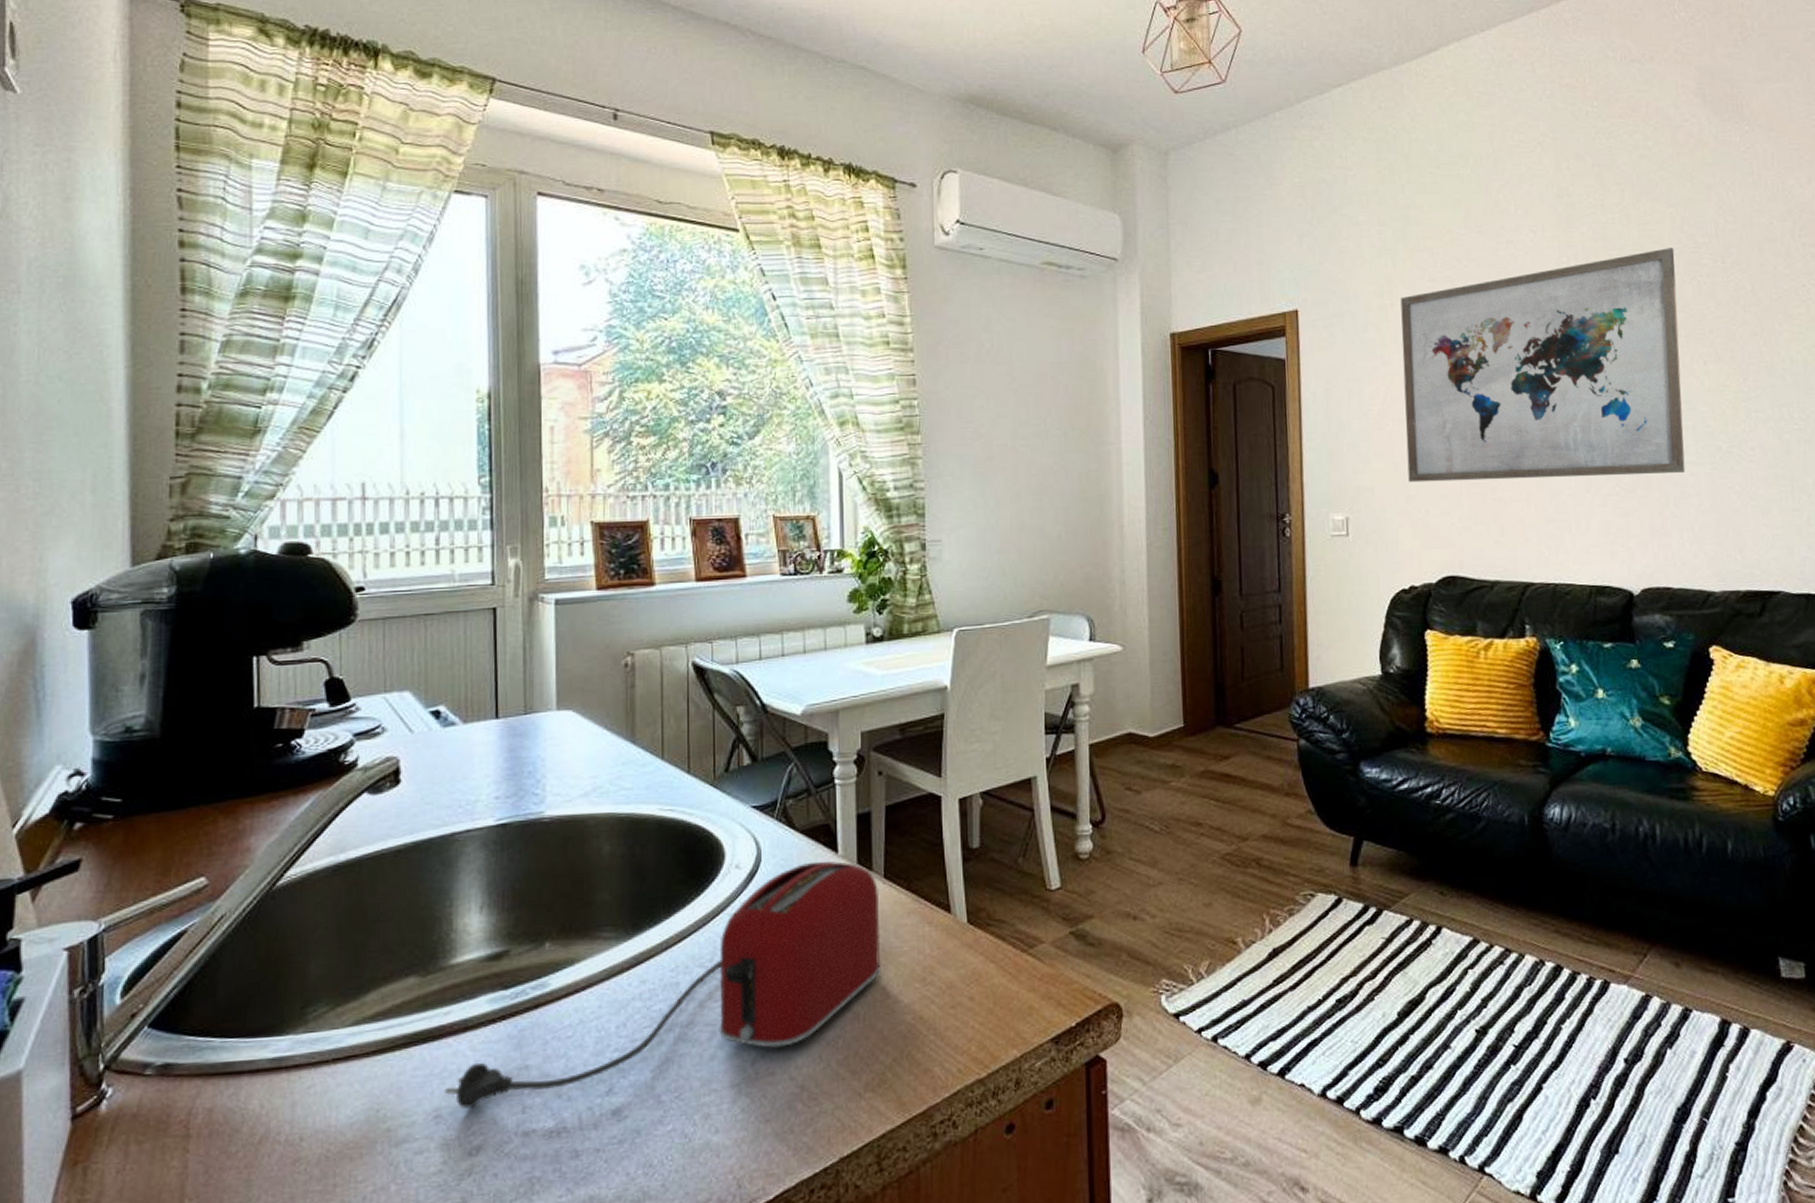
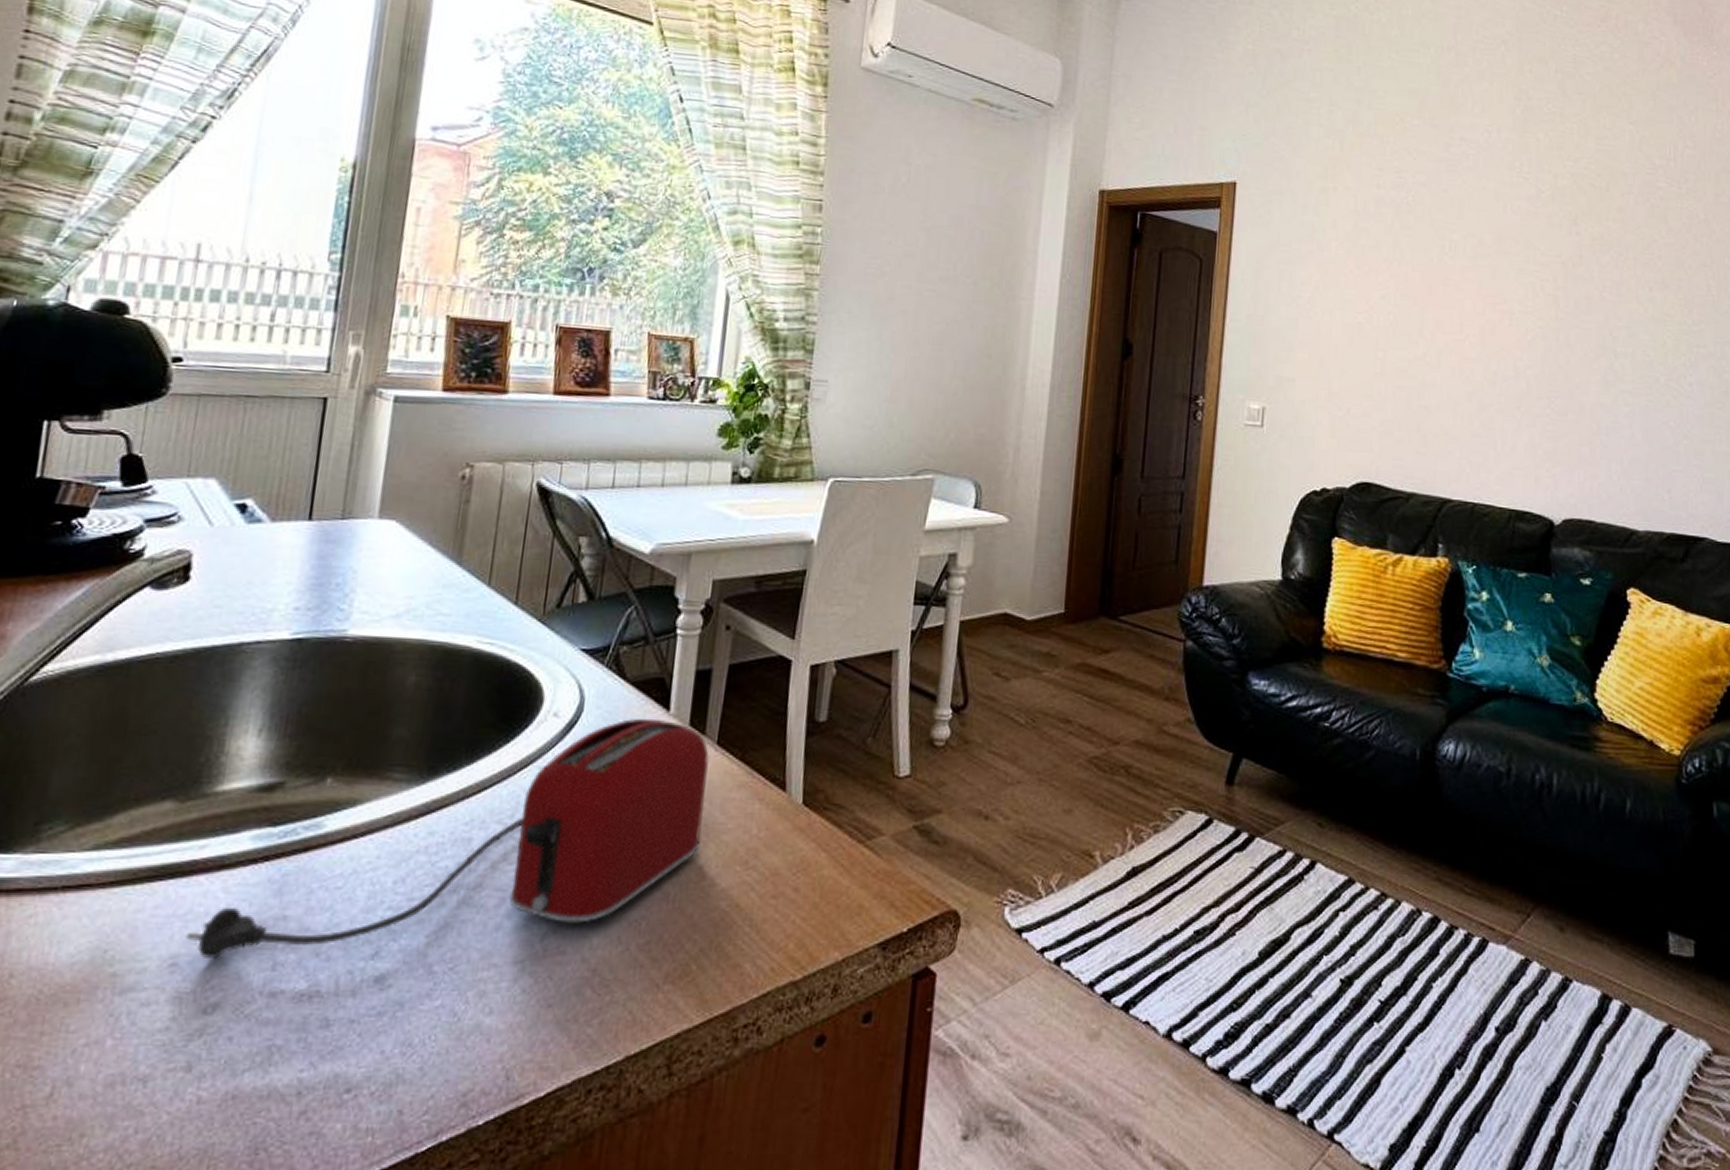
wall art: present [1400,248,1686,483] -> none [1332,165,1630,401]

